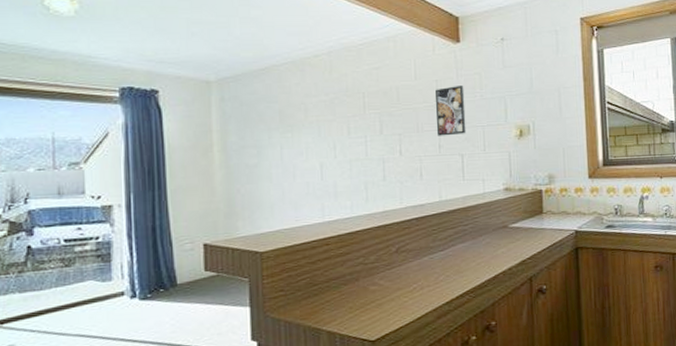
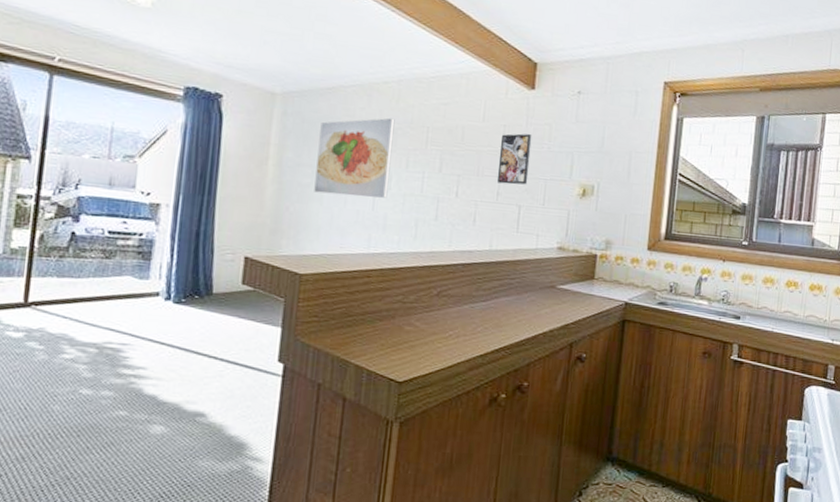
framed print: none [259,89,334,171] -> present [314,117,395,198]

